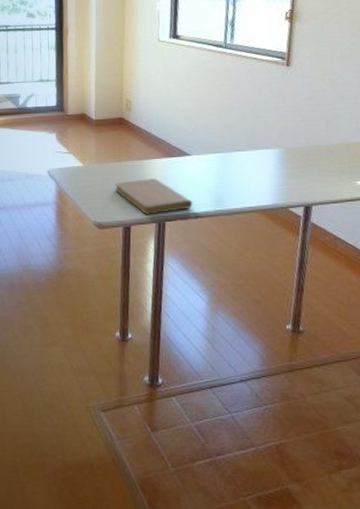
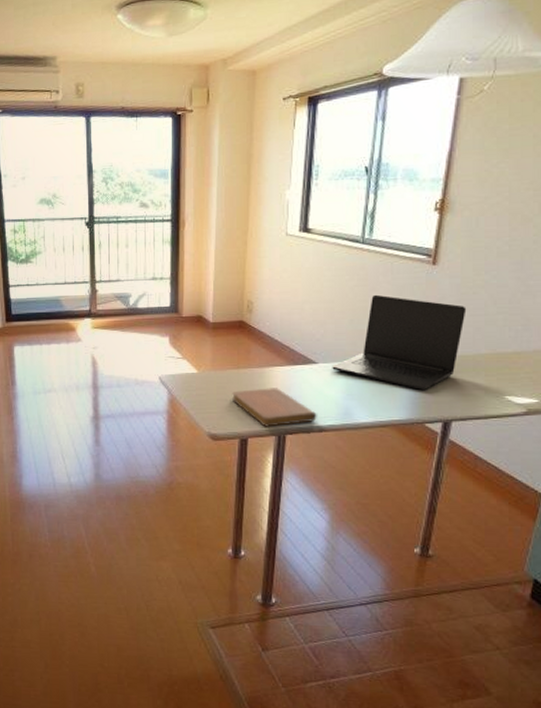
laptop: none [204,93,318,177] -> present [332,294,467,390]

